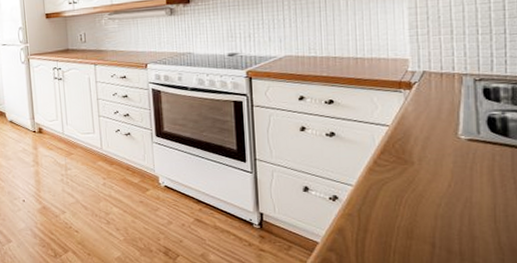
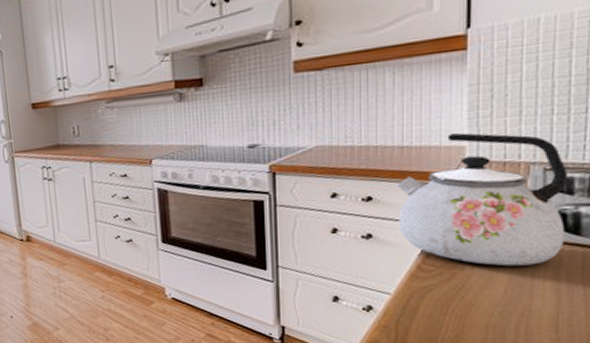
kettle: none [353,48,496,163] -> present [397,133,569,266]

